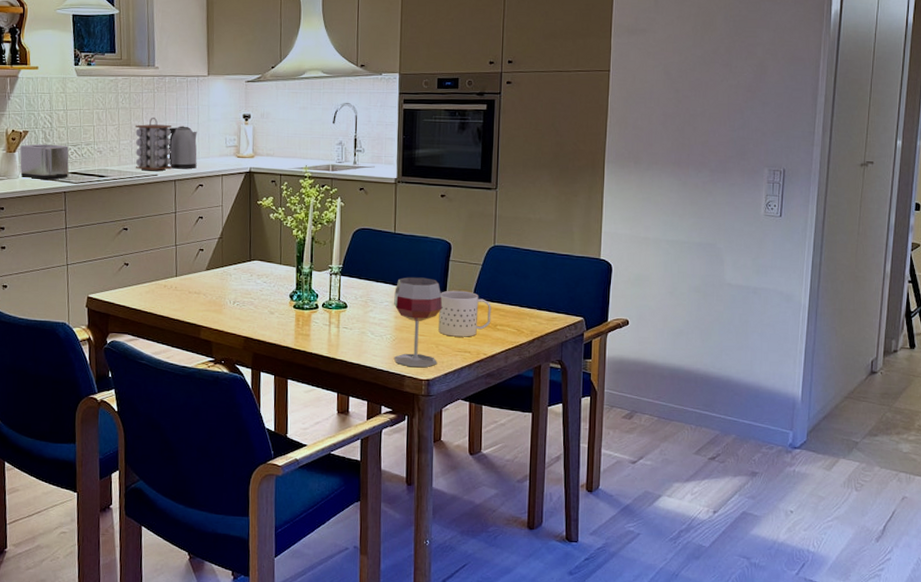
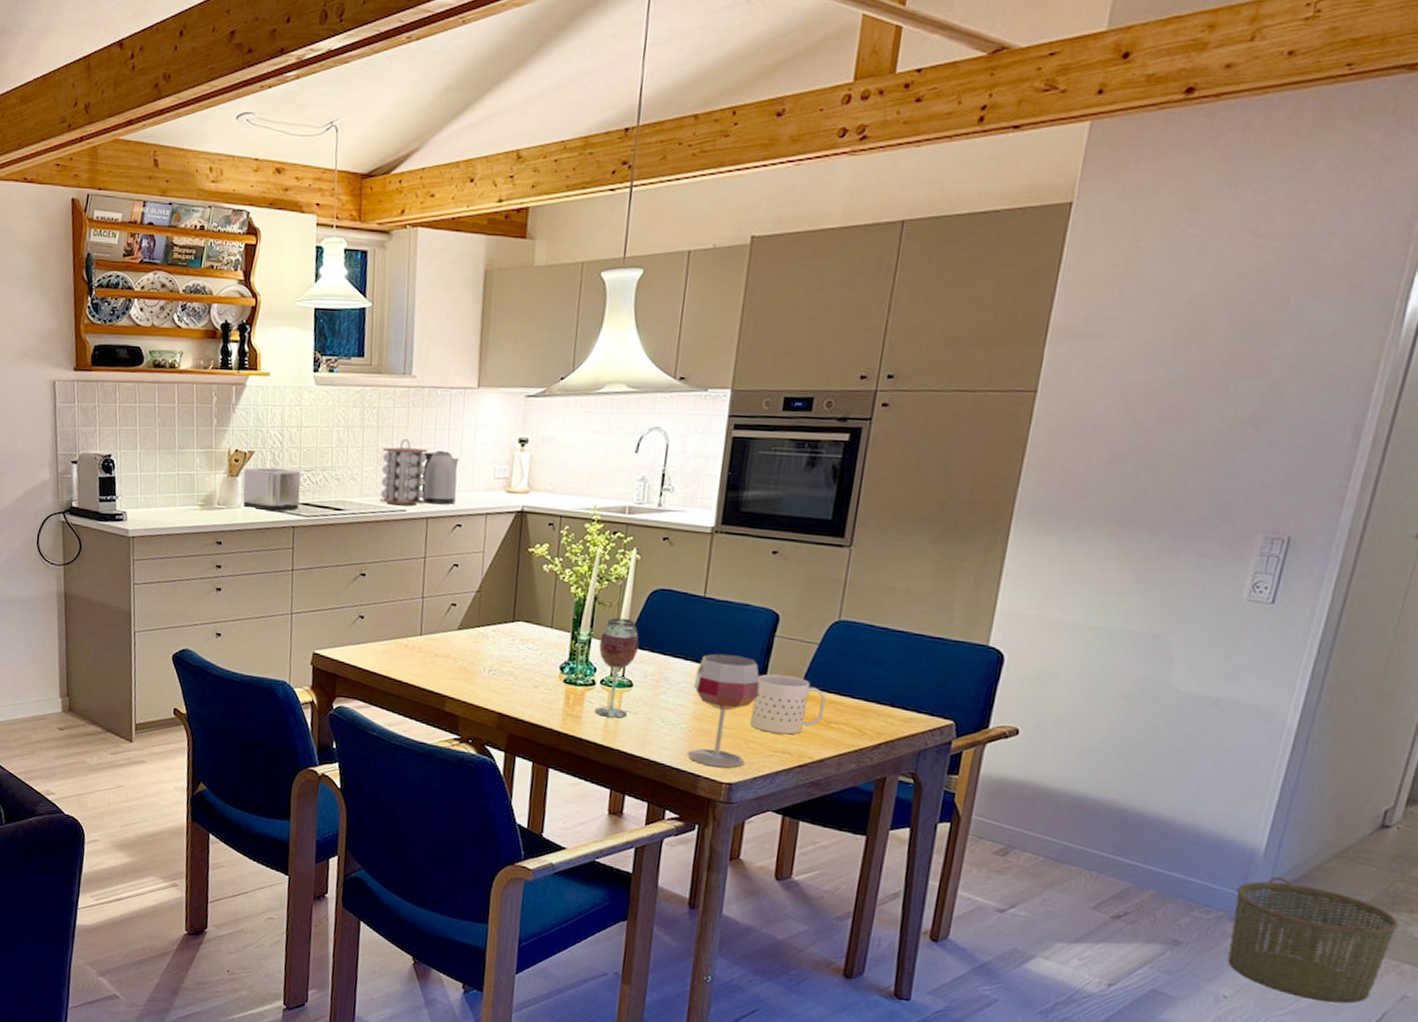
wineglass: none [319,253,349,334] -> present [595,617,640,718]
basket: none [788,416,893,507] -> present [1227,876,1399,1003]

